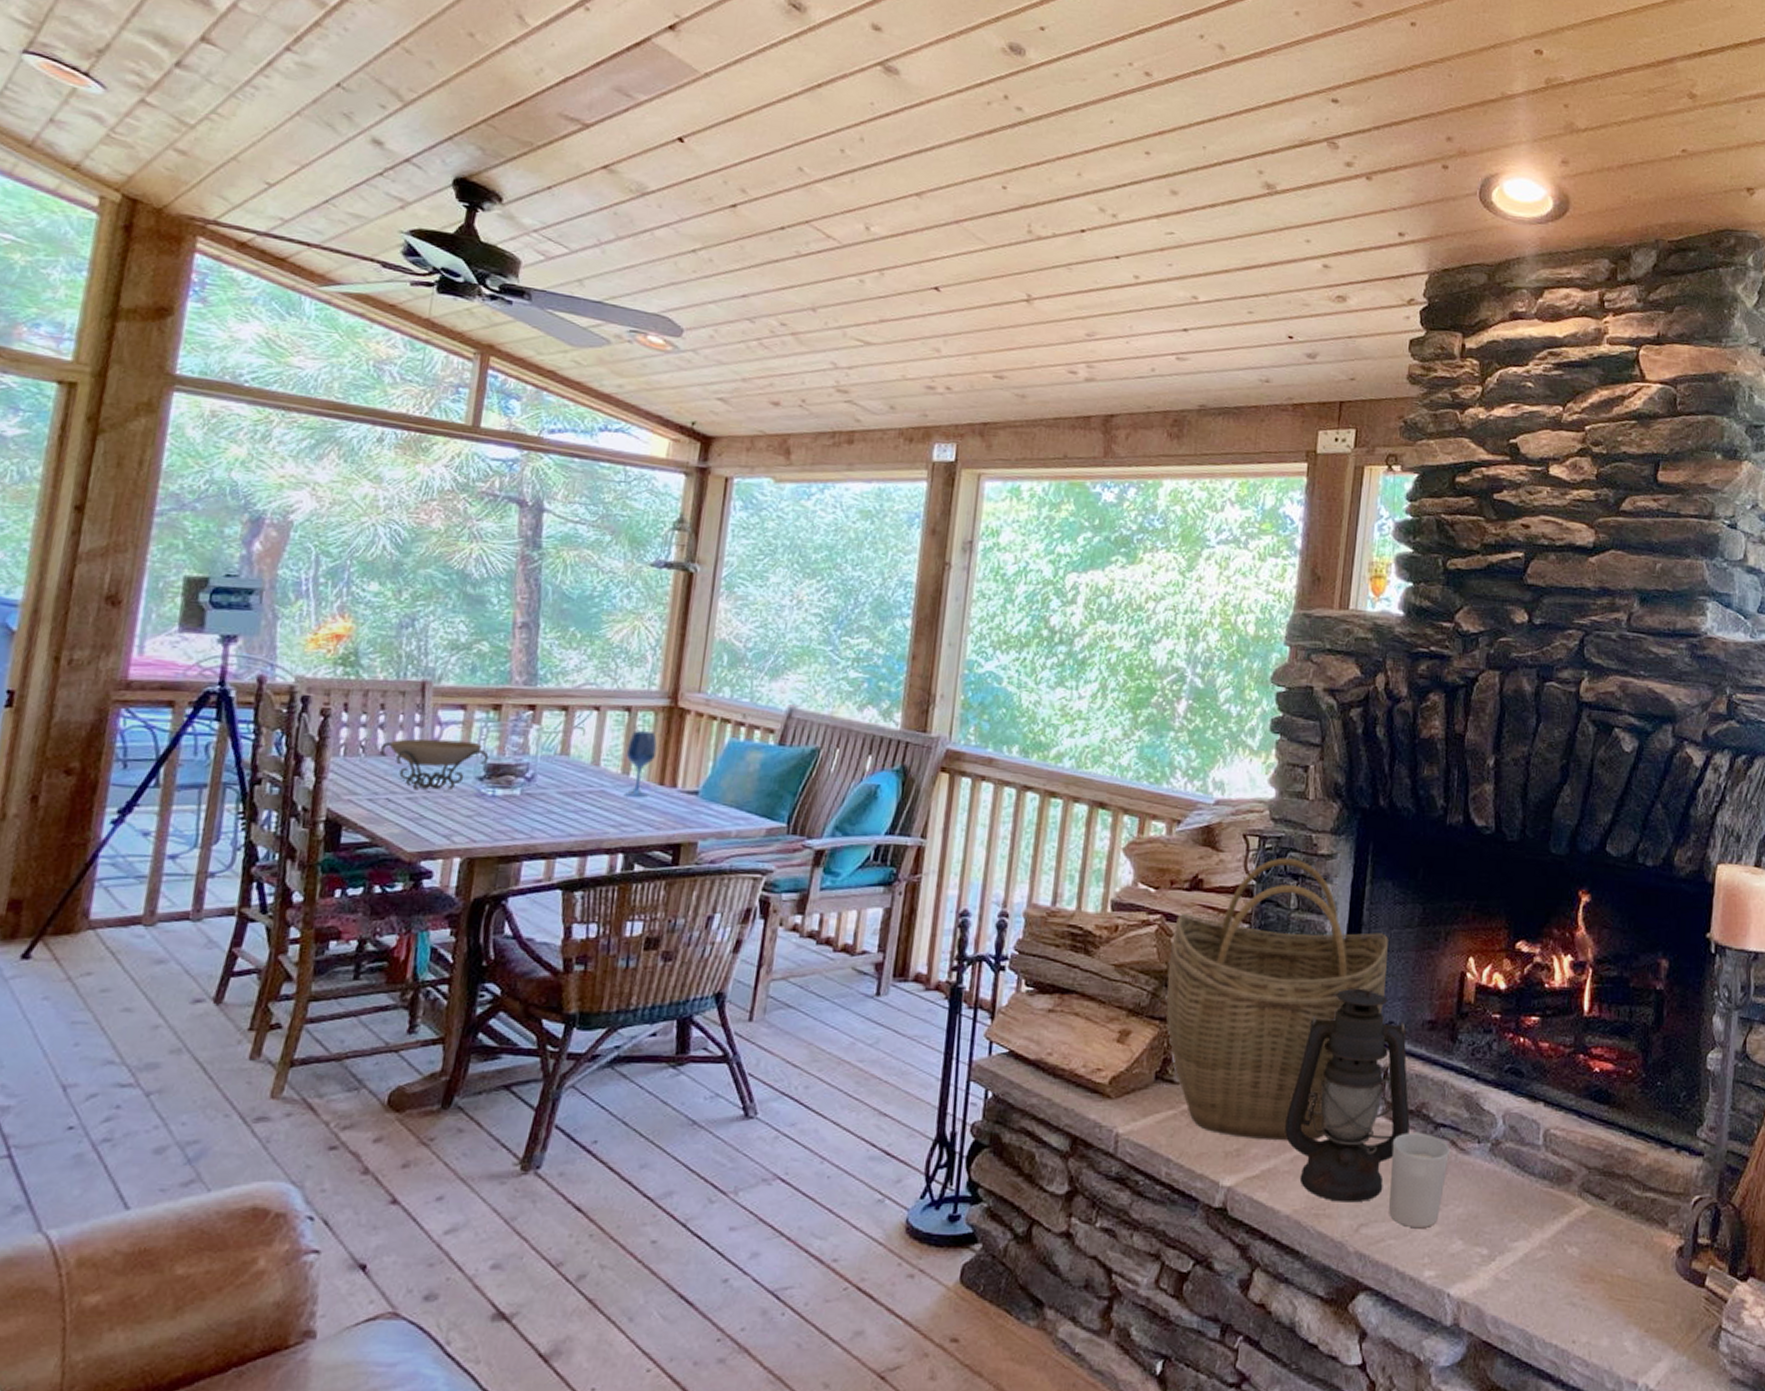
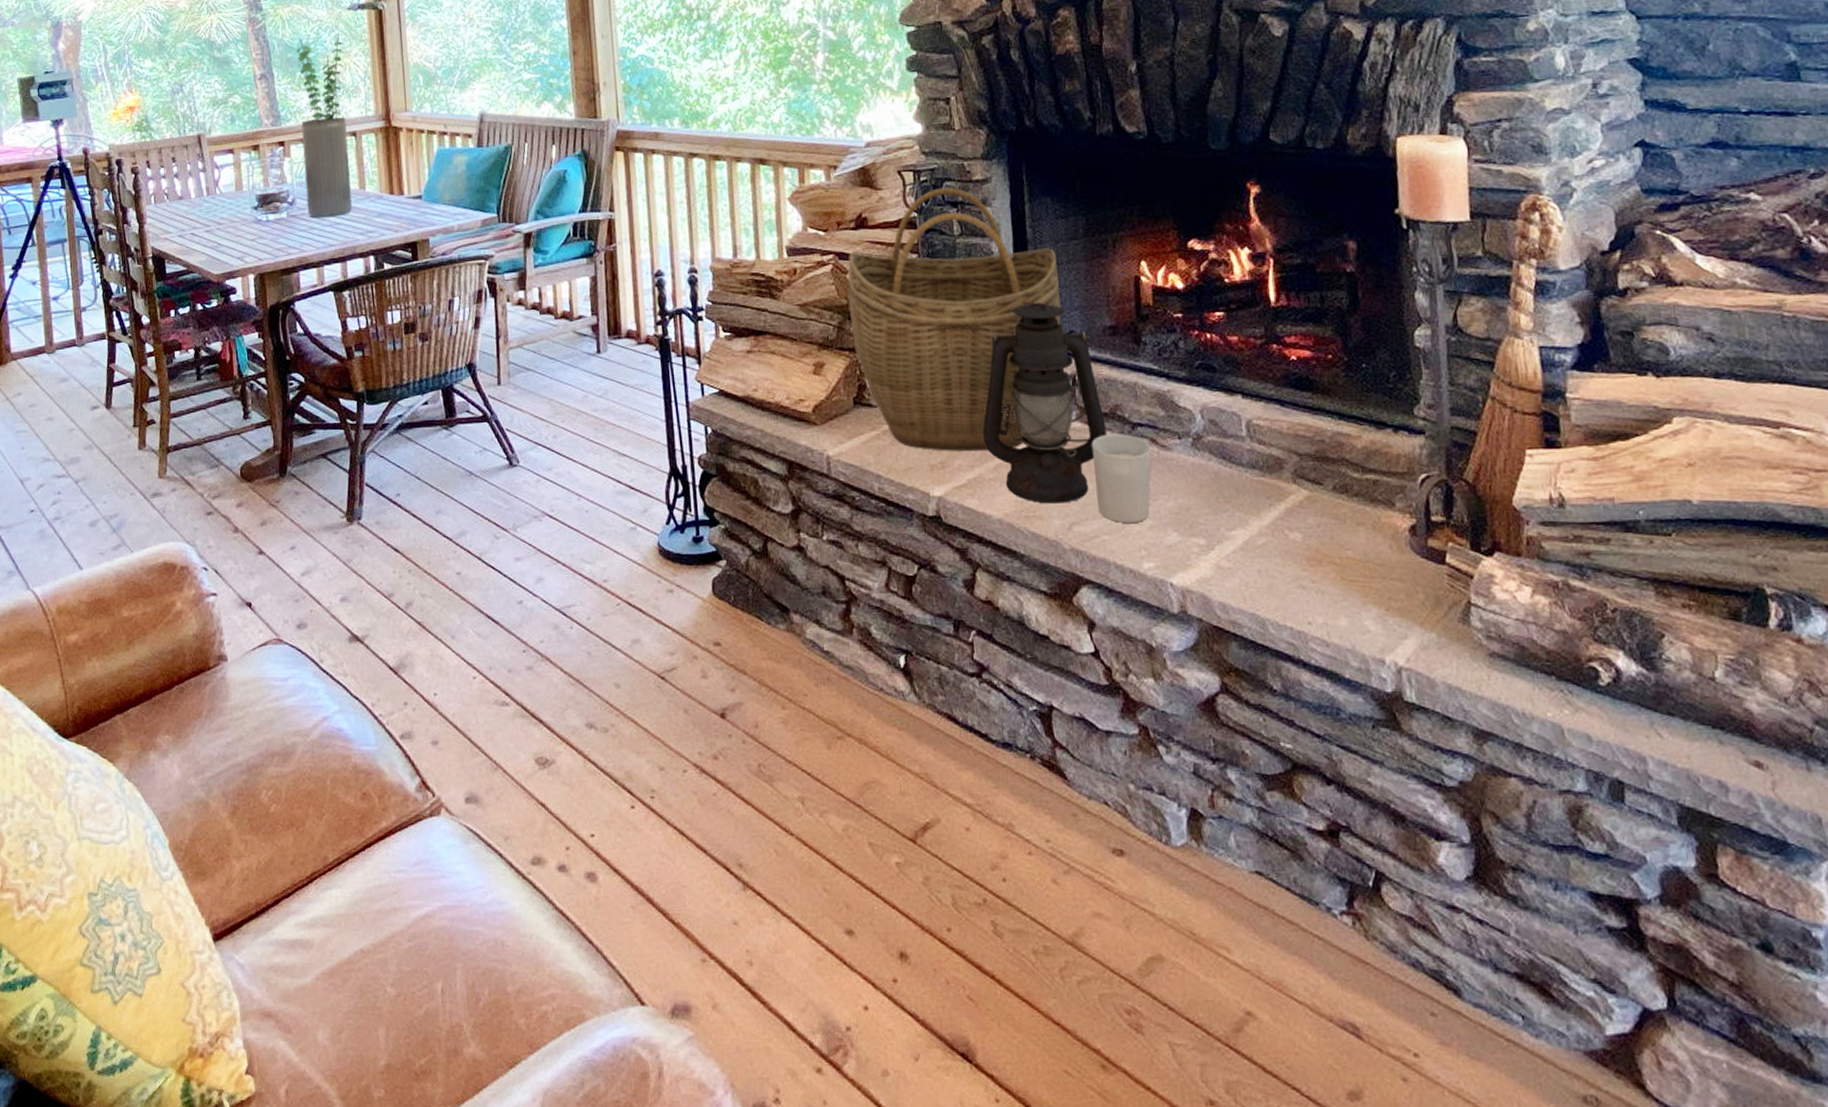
decorative bowl: present [379,738,489,790] -> none [178,179,258,224]
vase: none [548,588,637,803] -> present [296,32,353,219]
wineglass: present [623,731,658,798] -> none [359,150,384,209]

